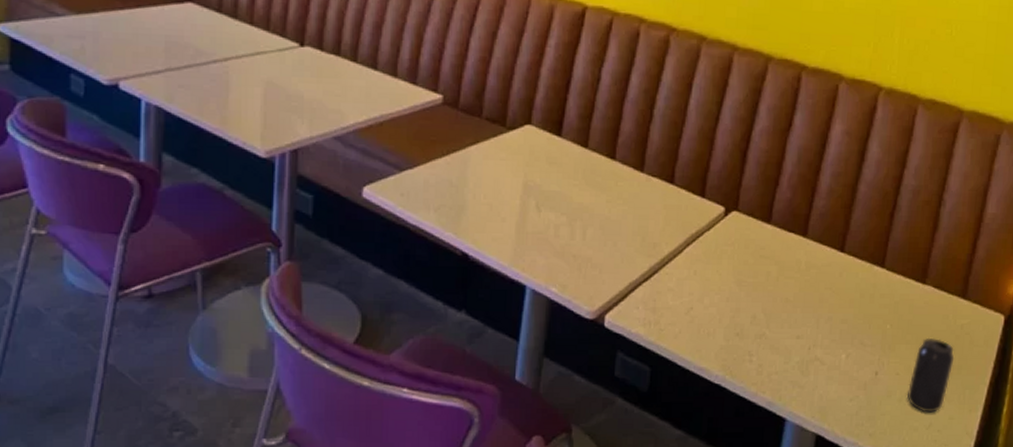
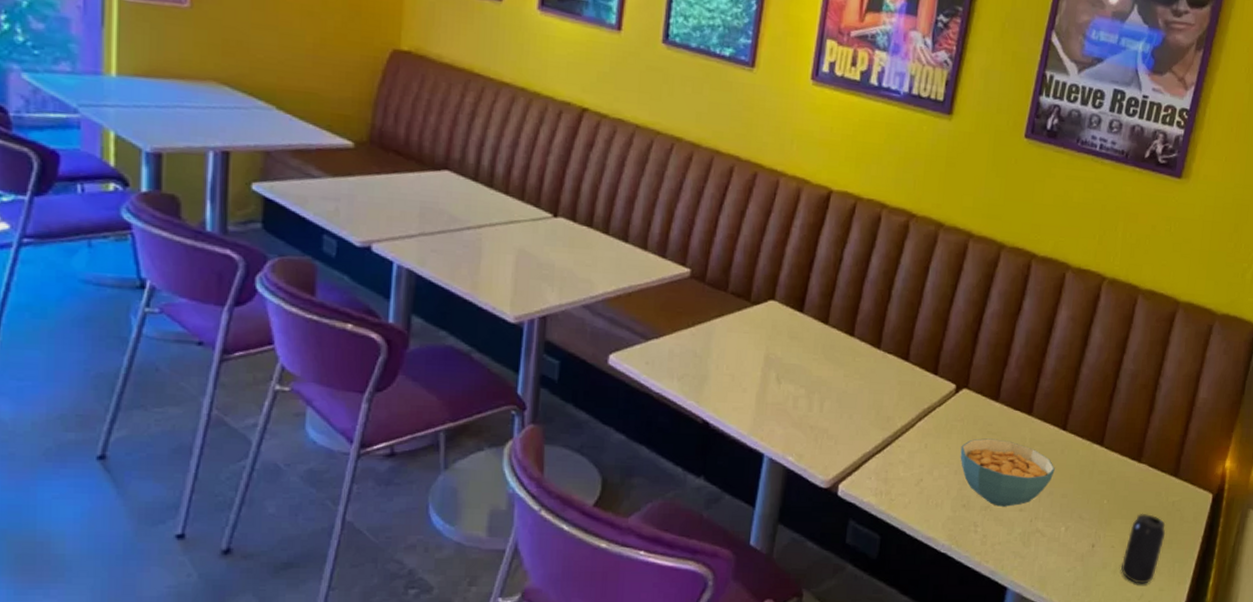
cereal bowl: none [731,263,833,334] -> present [960,438,1055,507]

